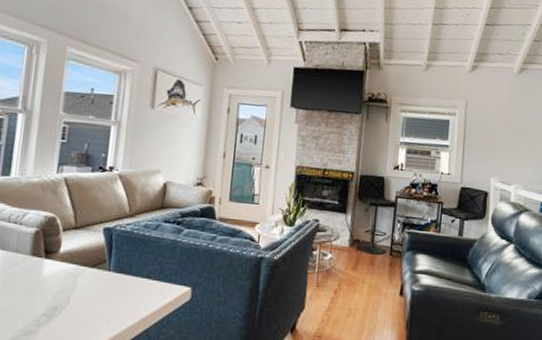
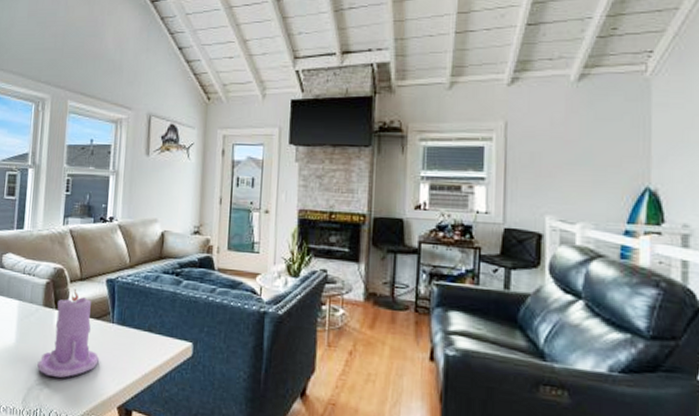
candle: none [21,236,94,327] -> present [37,288,100,378]

